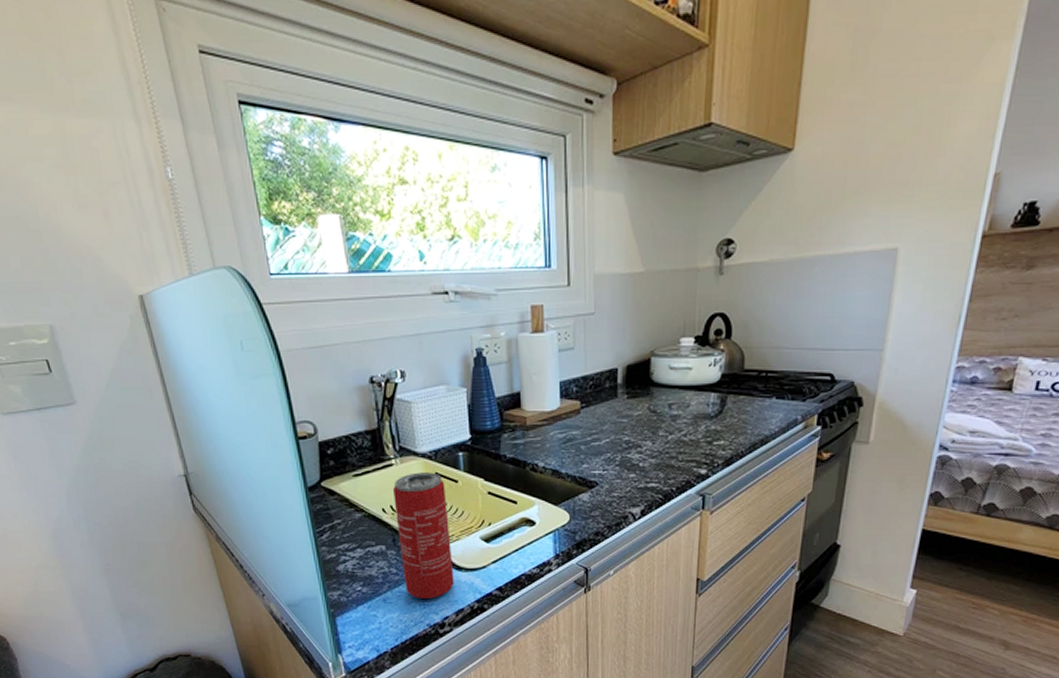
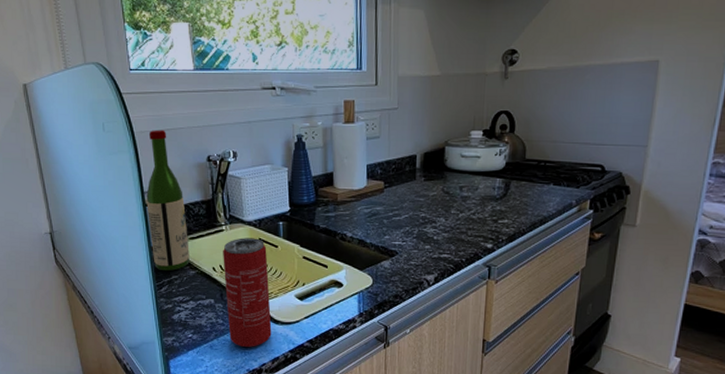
wine bottle: none [298,347,354,516] -> present [146,129,190,272]

